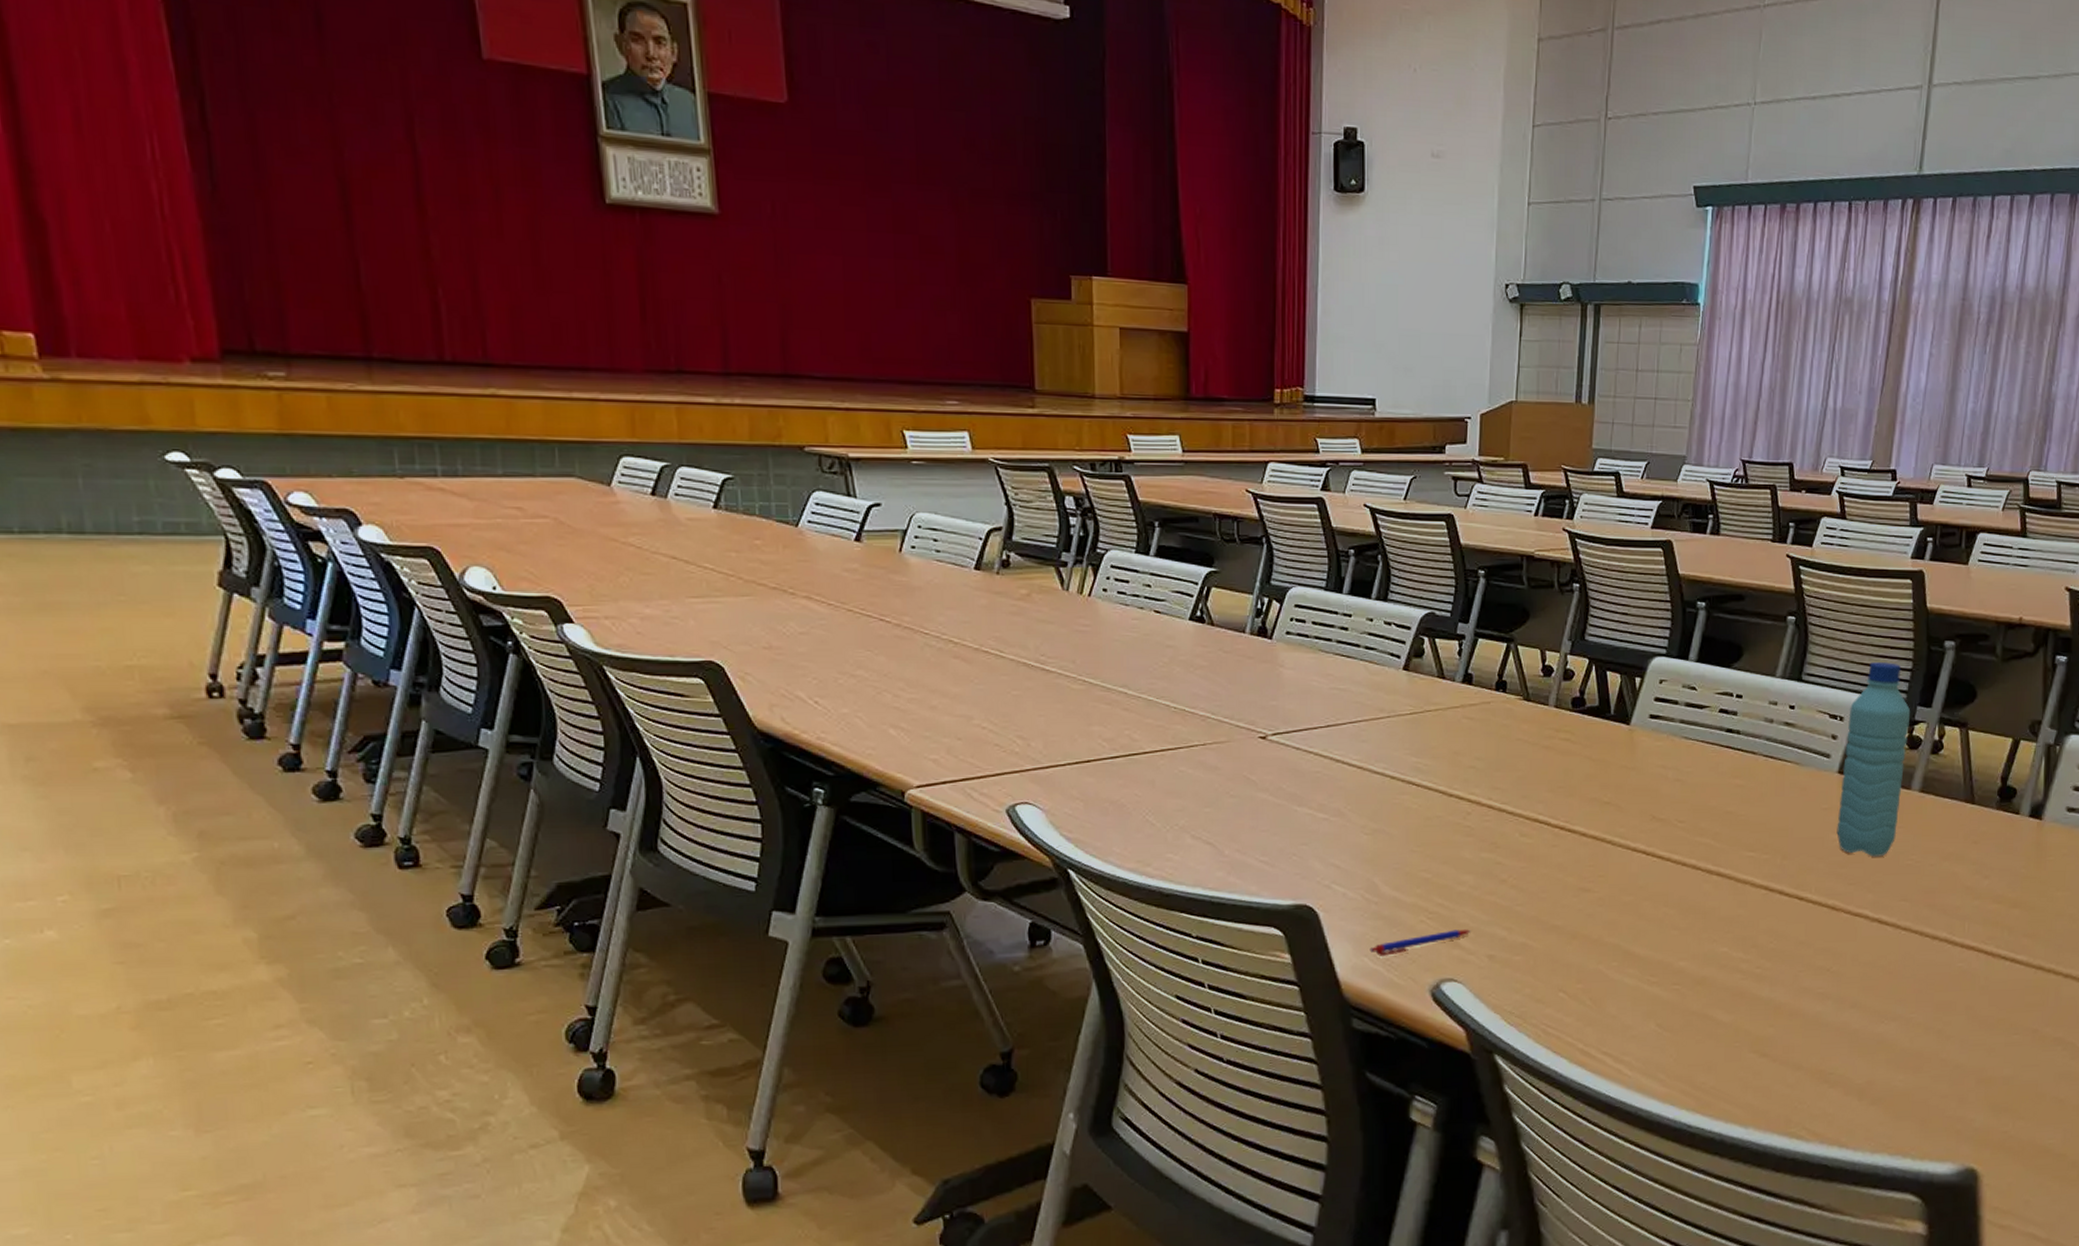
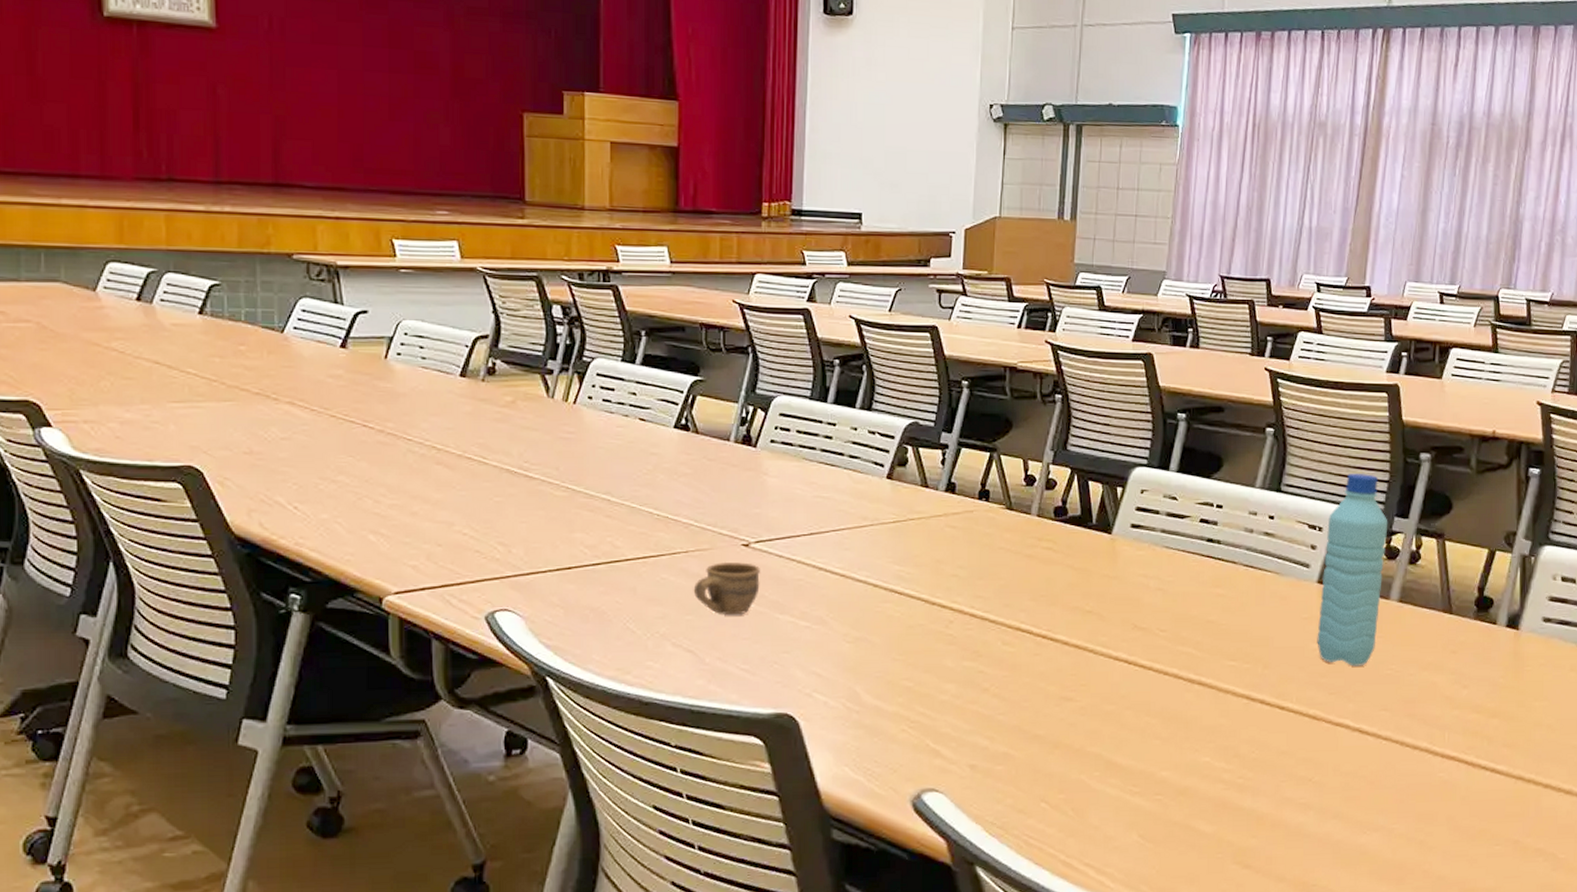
cup: none [1211,754,1278,808] -> present [693,561,760,616]
pen: present [1370,929,1471,958] -> none [850,738,953,767]

